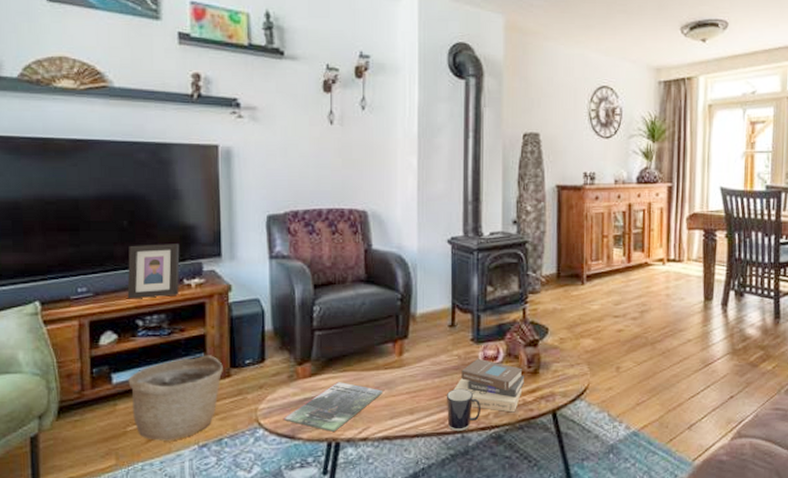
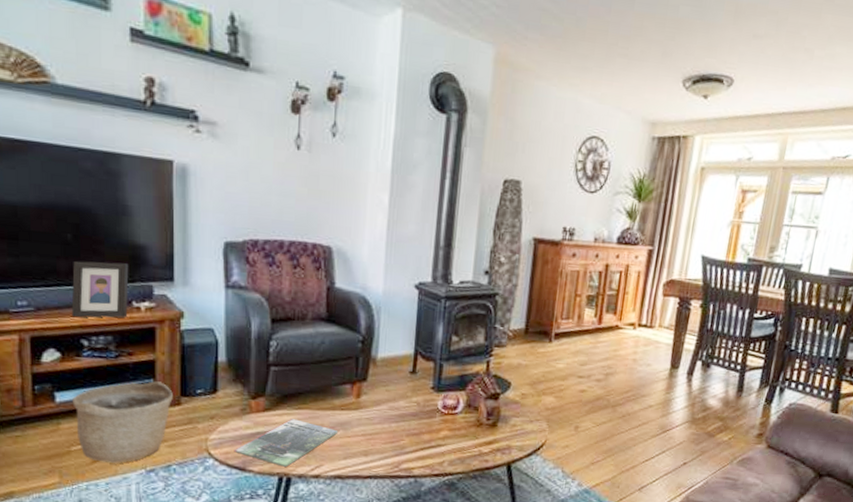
mug: present [446,388,480,431] -> none [401,434,436,476]
books: present [454,358,525,413] -> none [410,406,483,462]

